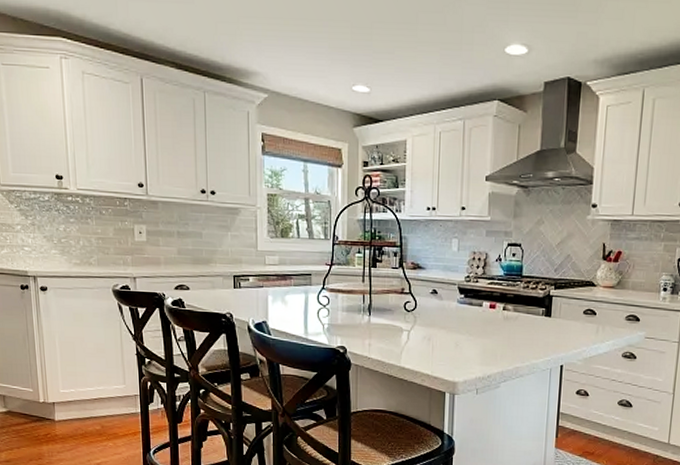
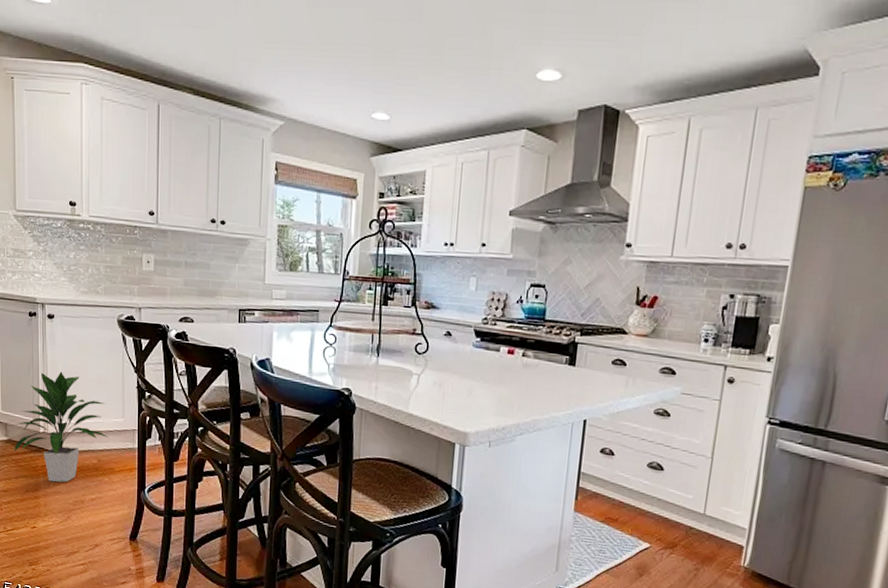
indoor plant: none [14,342,111,450] -> present [14,371,109,483]

